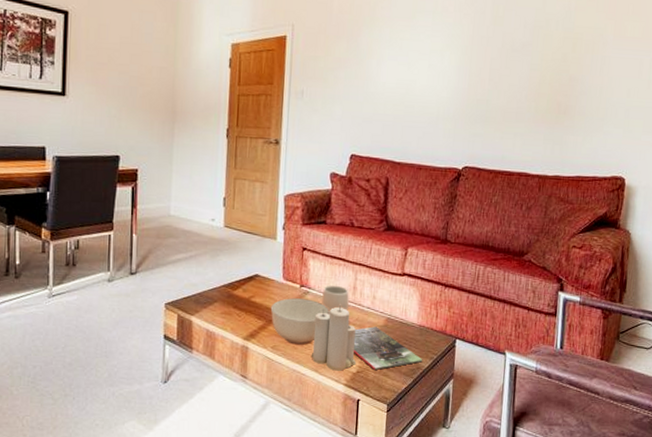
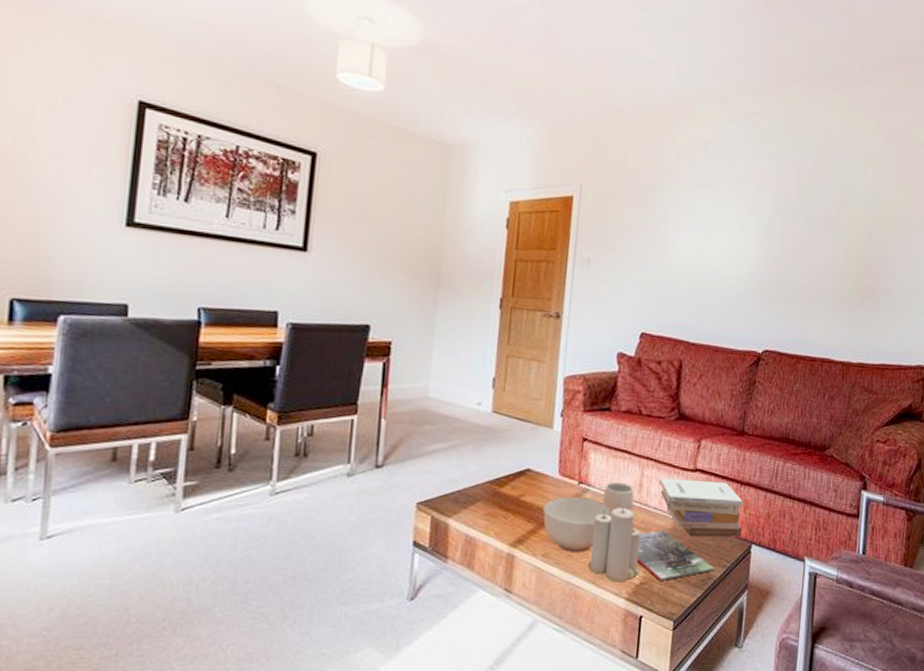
books: none [370,281,448,333] -> present [658,478,743,537]

